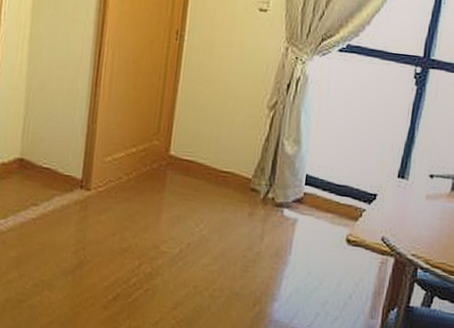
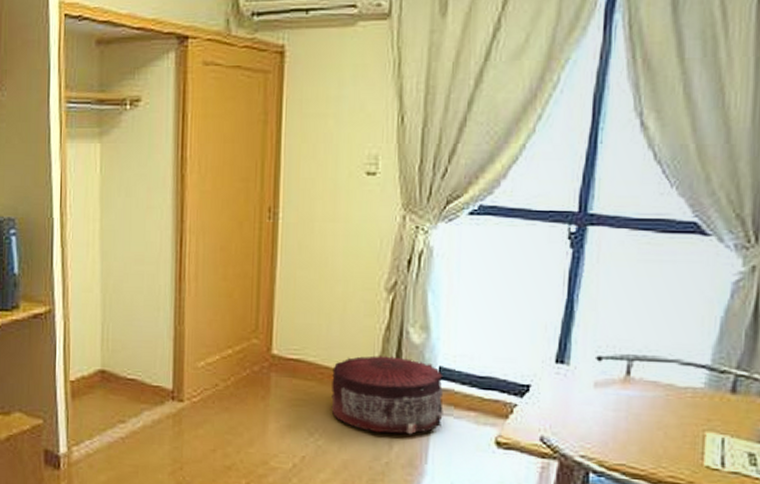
pouf: none [215,161,309,230] -> present [331,355,443,435]

